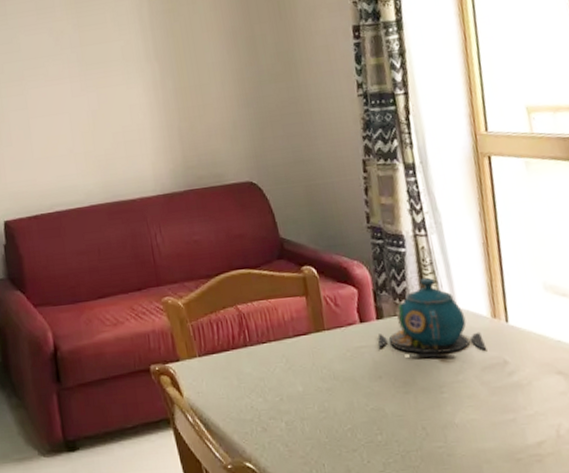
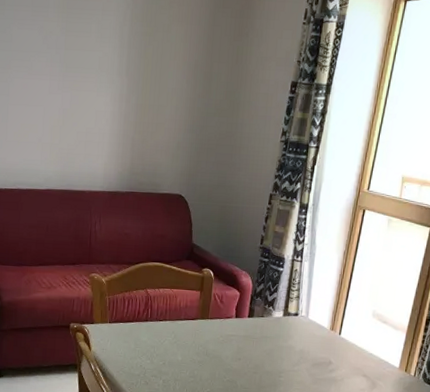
teapot: present [378,277,487,358] -> none [245,292,321,354]

